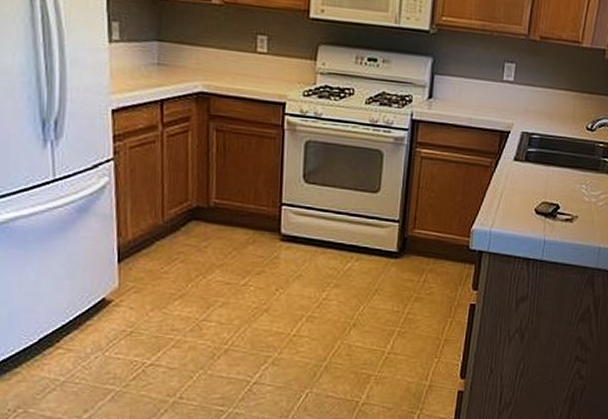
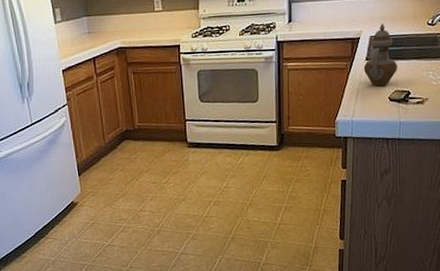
teapot: none [510,119,550,195] -> present [363,23,398,87]

